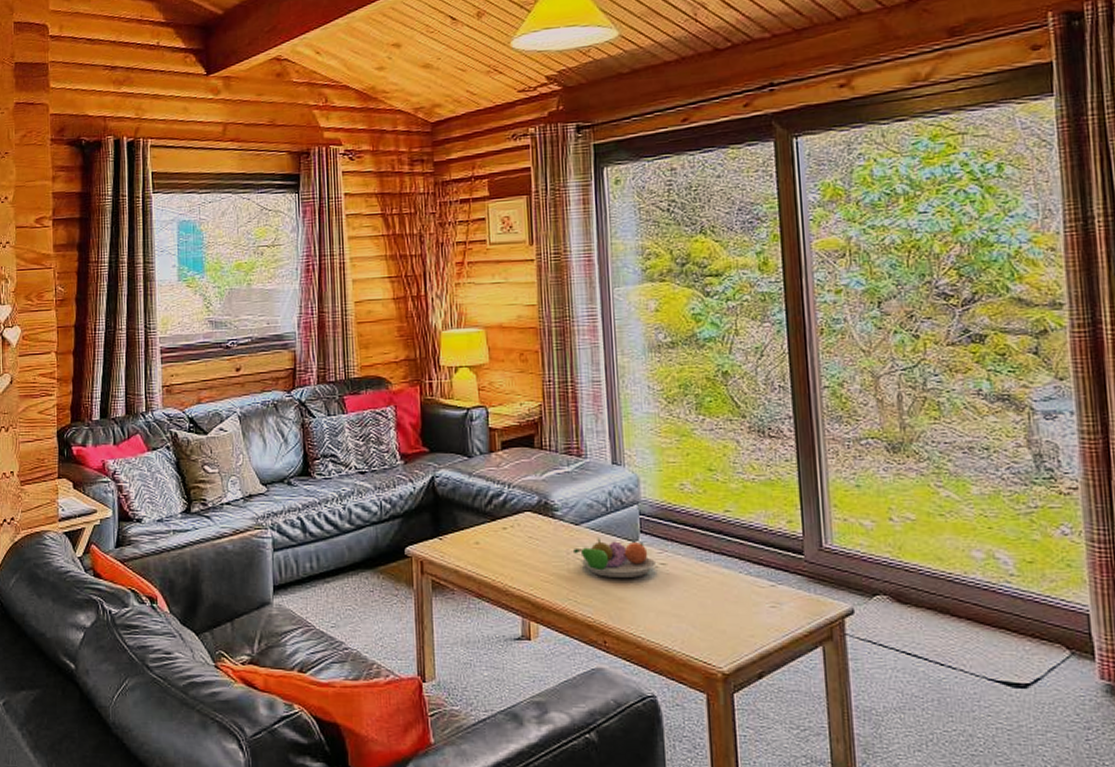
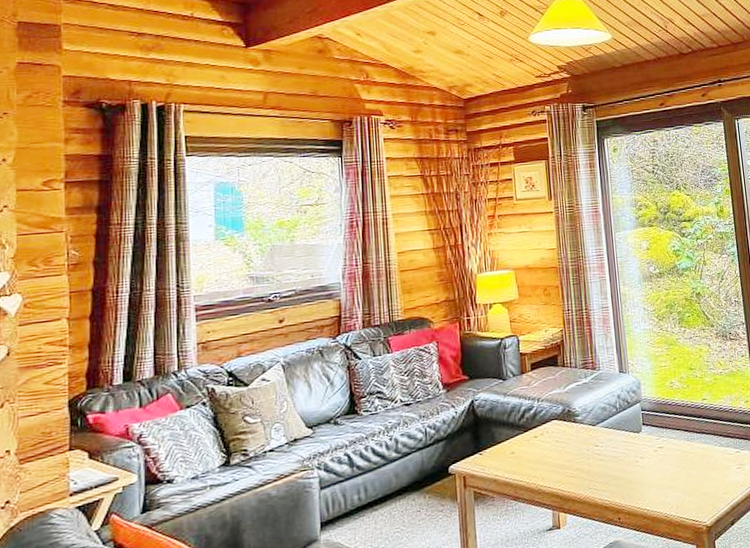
fruit bowl: present [573,538,655,577] -> none [592,433,655,465]

